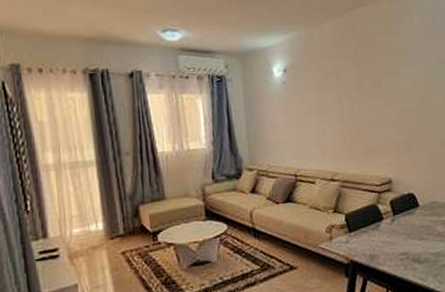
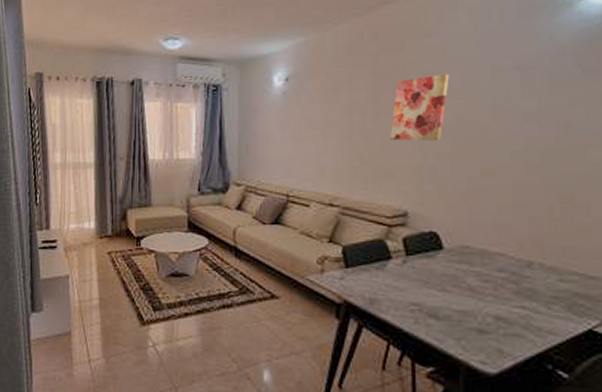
wall art: none [373,65,411,121] -> present [390,73,450,141]

